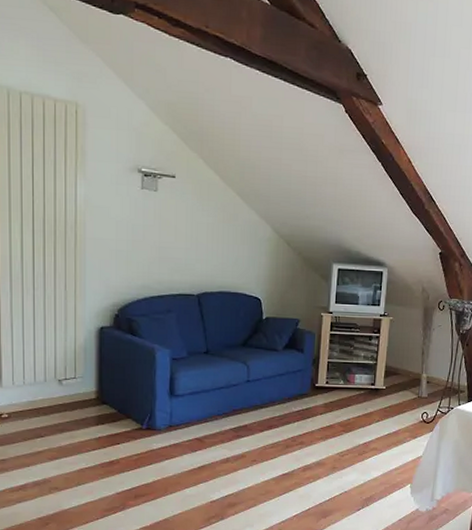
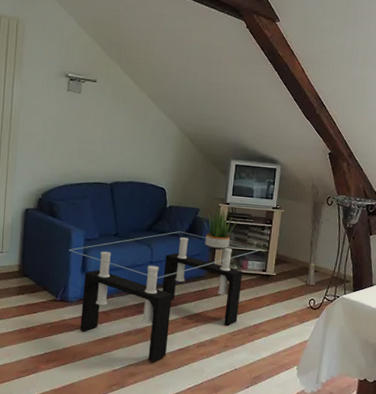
coffee table: none [153,345,367,490] -> present [68,231,259,362]
potted plant: none [300,316,346,364] -> present [199,206,242,250]

